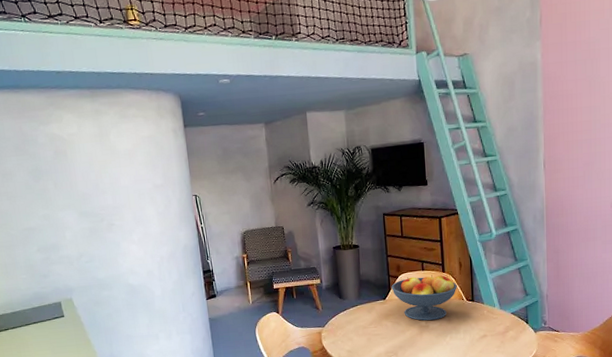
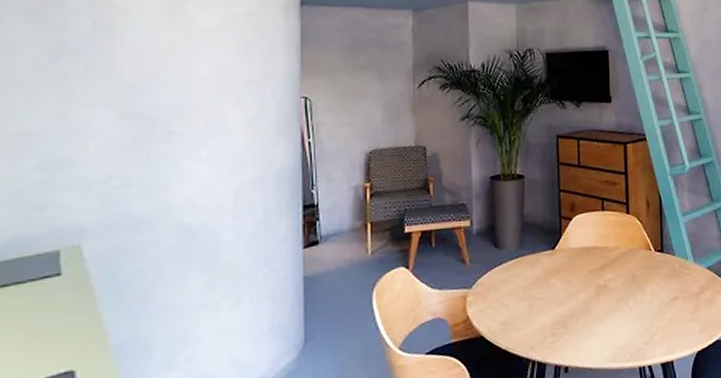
fruit bowl: present [391,275,457,321] -> none [563,217,644,279]

